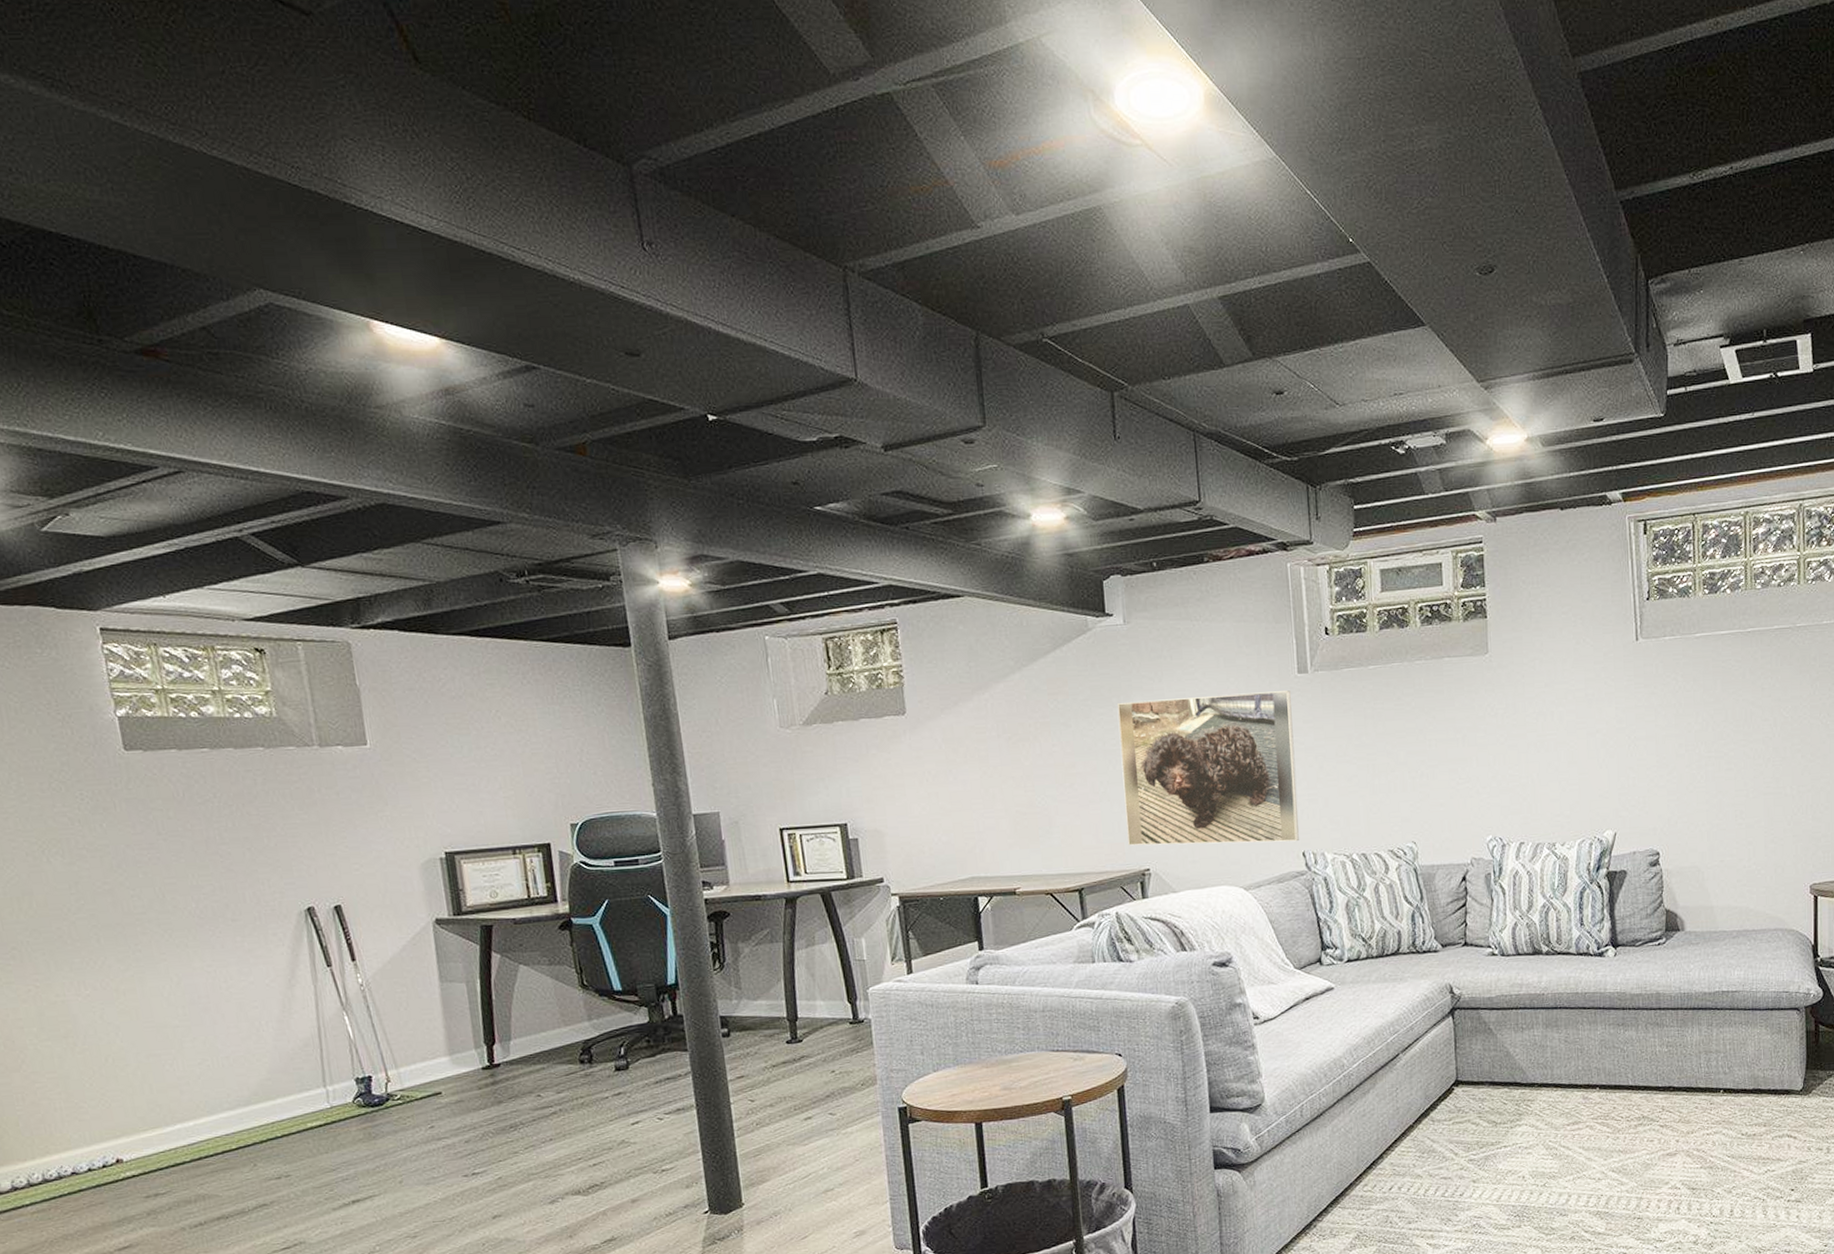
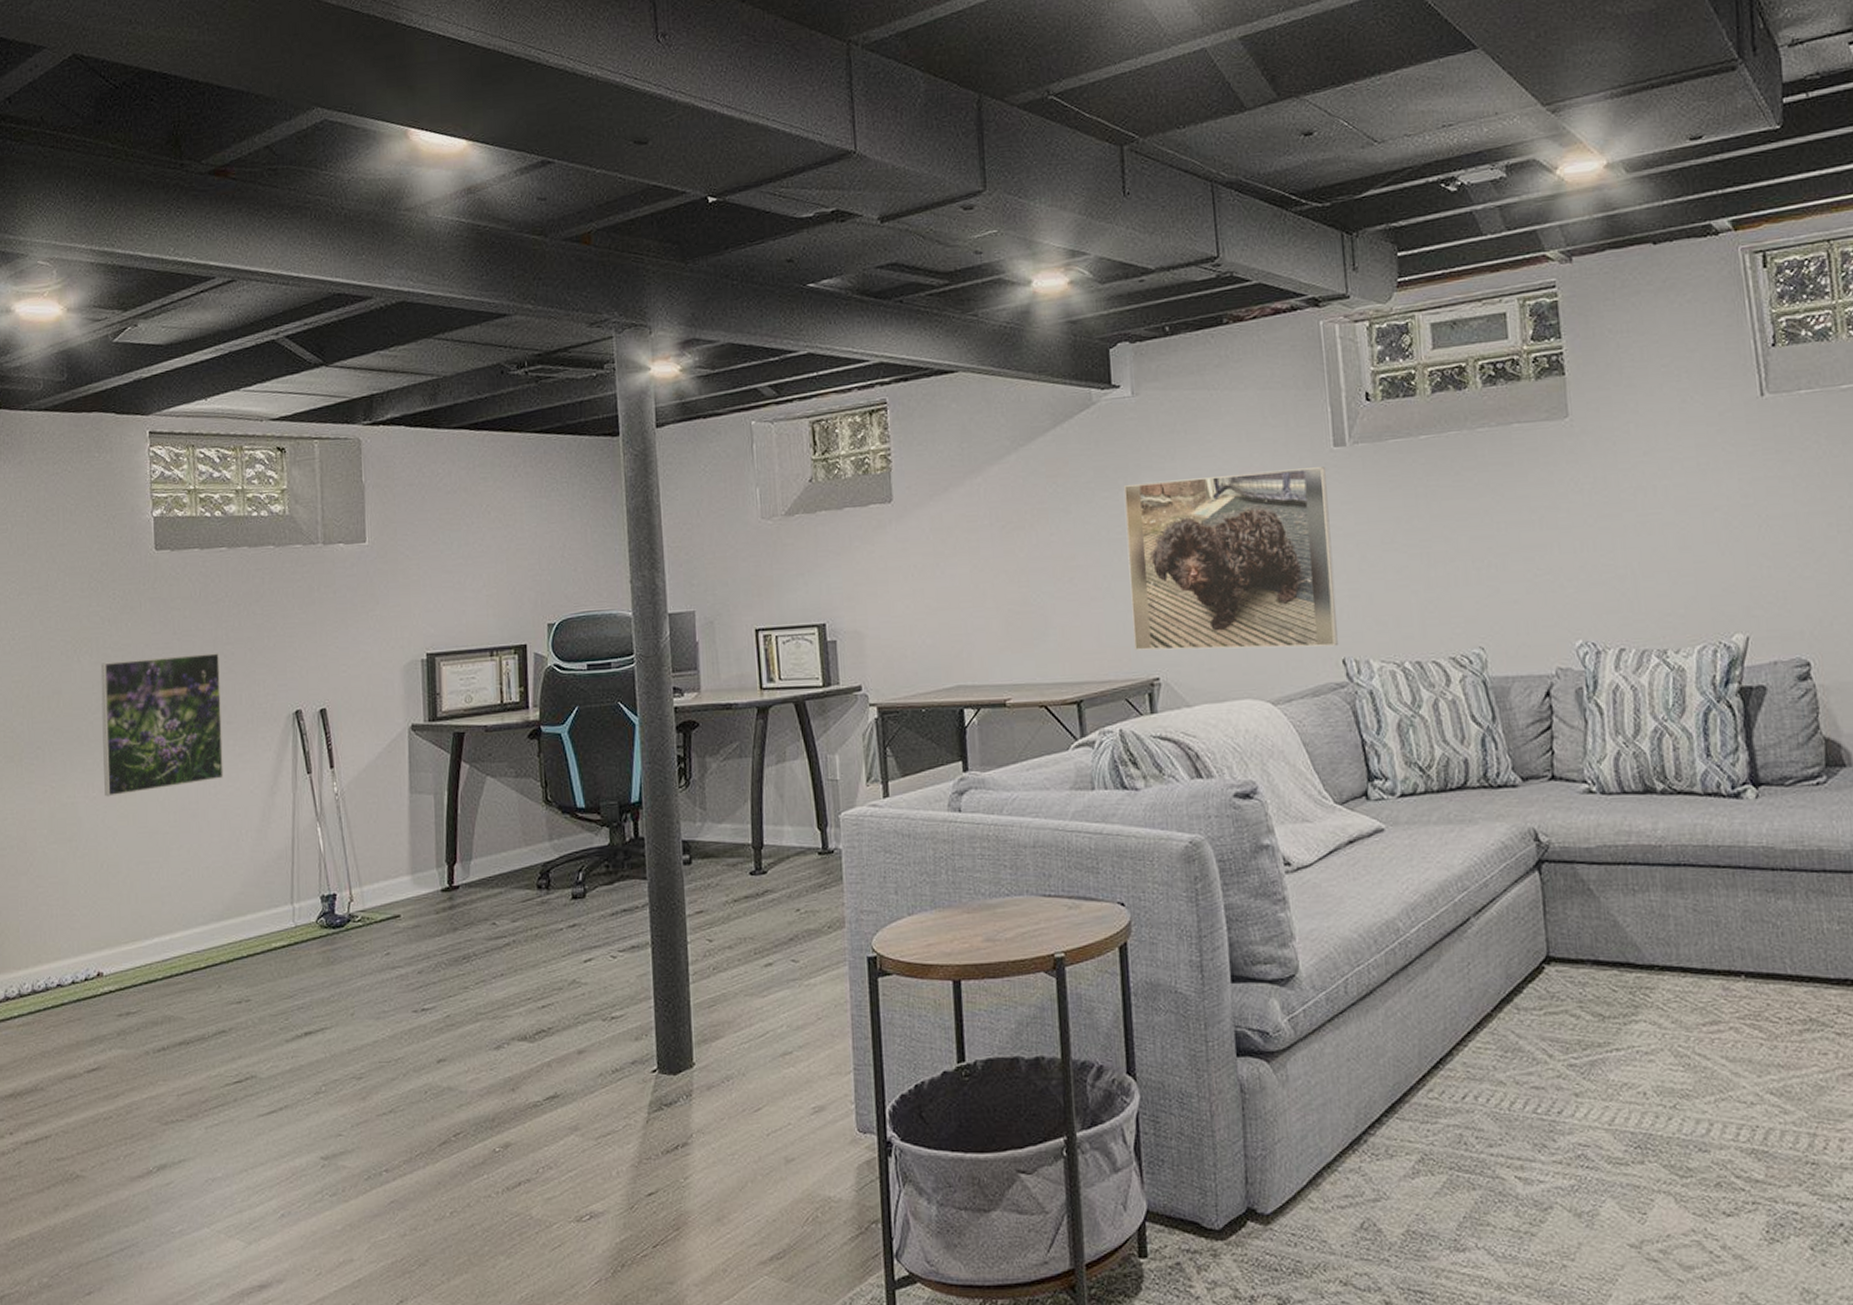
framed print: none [76,853,235,994] -> present [100,653,224,797]

